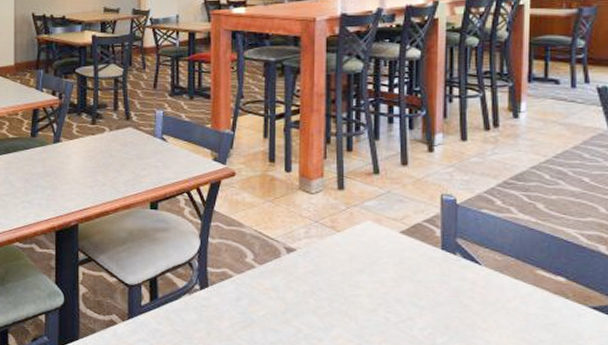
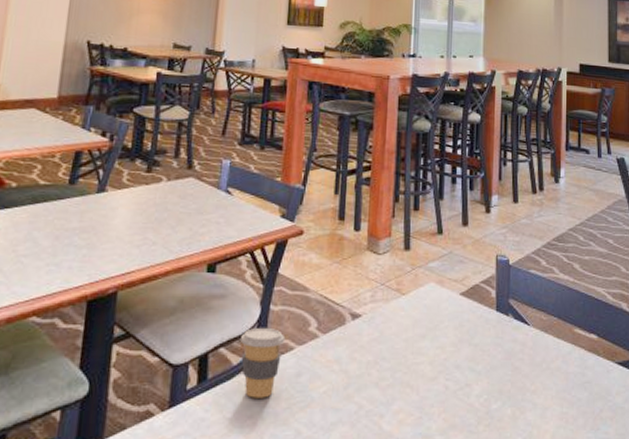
coffee cup: none [184,257,223,317] -> present [241,327,284,398]

